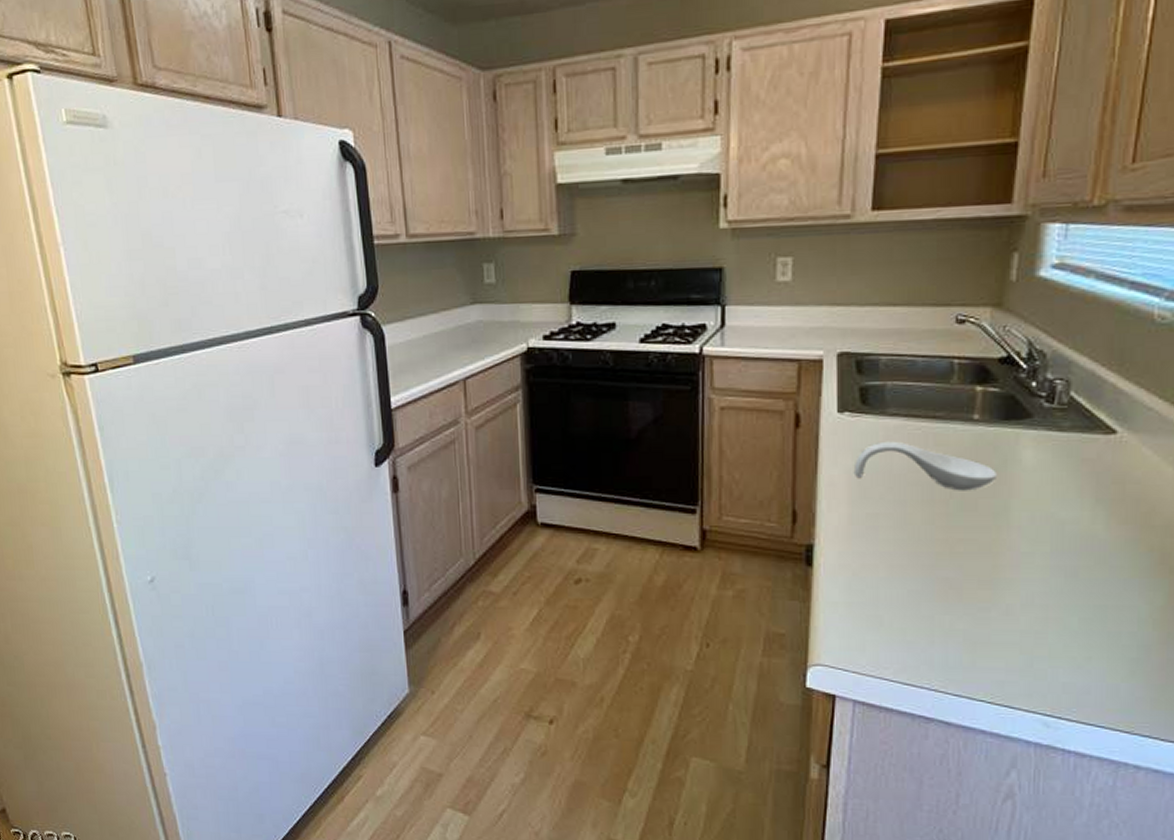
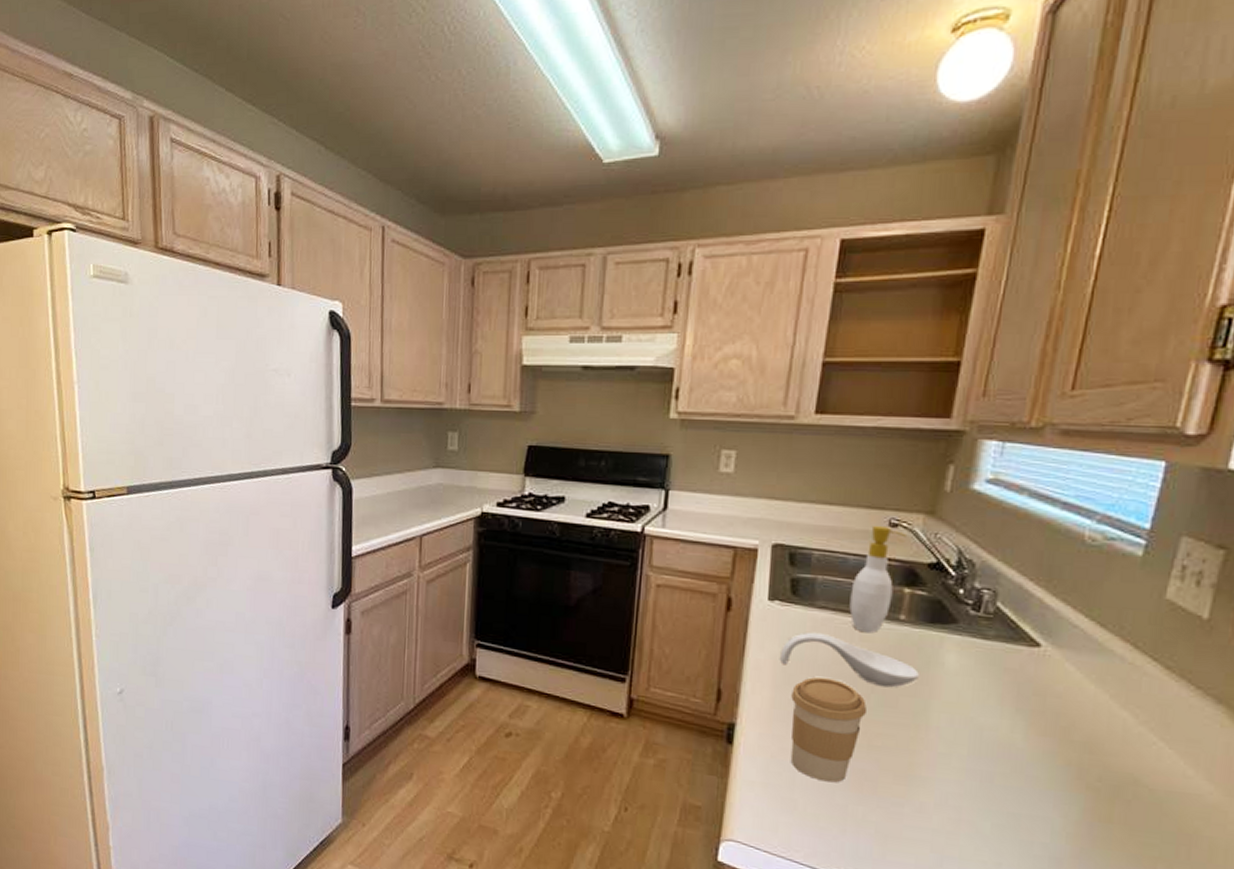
coffee cup: none [869,487,948,594] -> present [790,677,868,783]
soap bottle: none [921,323,974,437] -> present [849,525,906,633]

